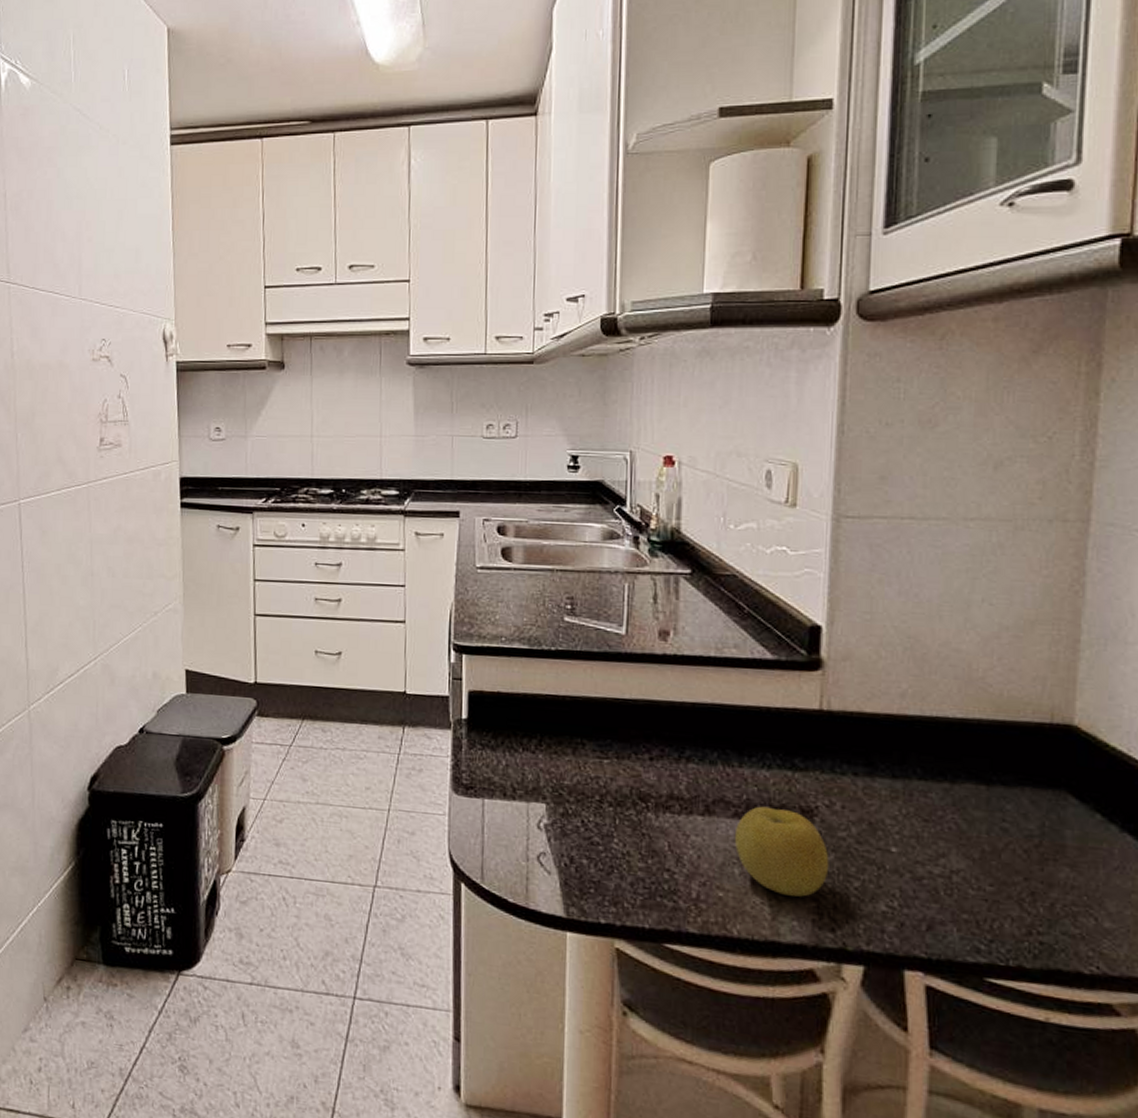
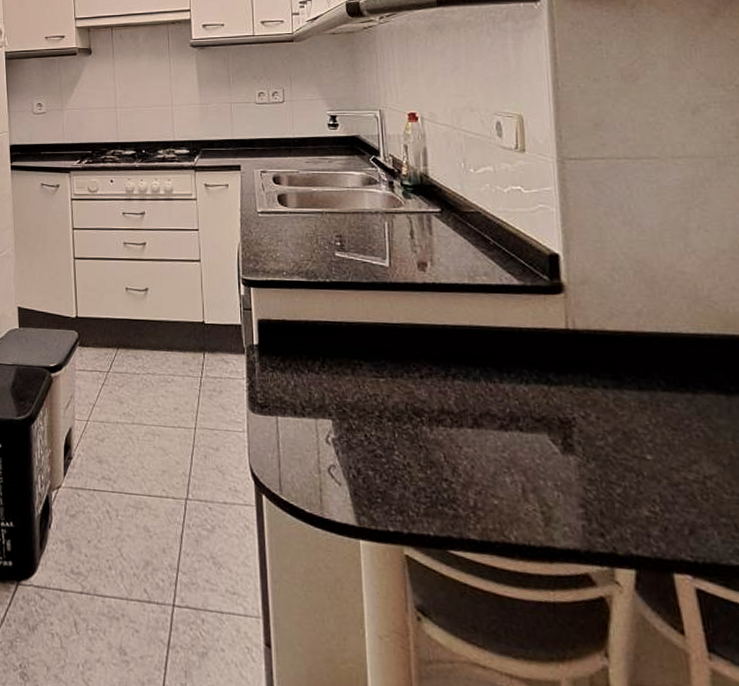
fruit: present [734,806,829,897] -> none [502,418,592,504]

